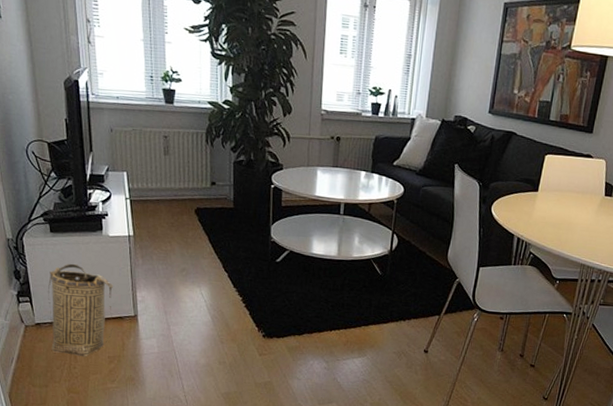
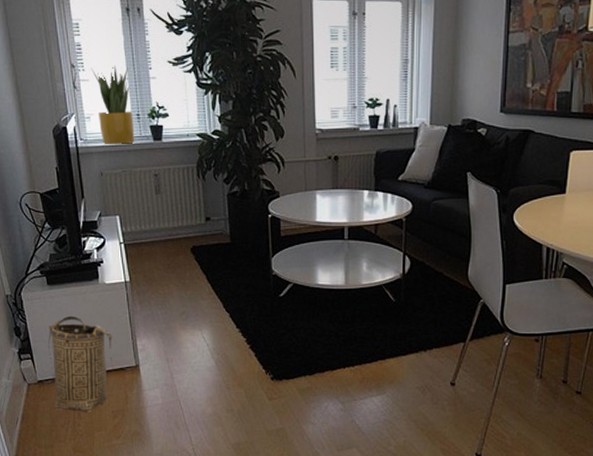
planter: none [107,25,147,104] -> present [91,65,135,145]

